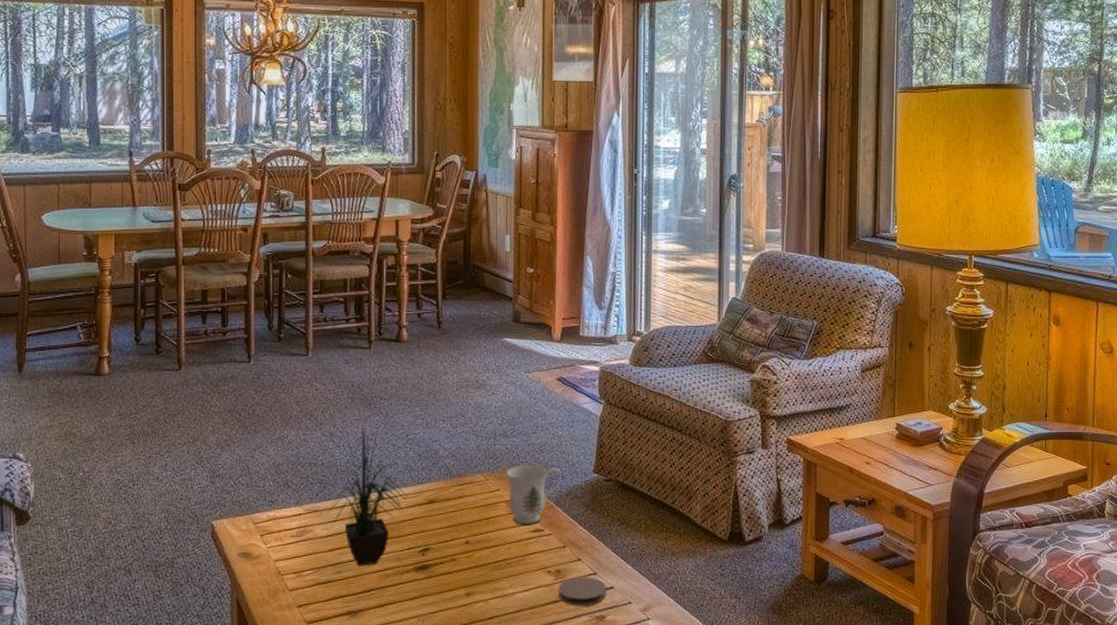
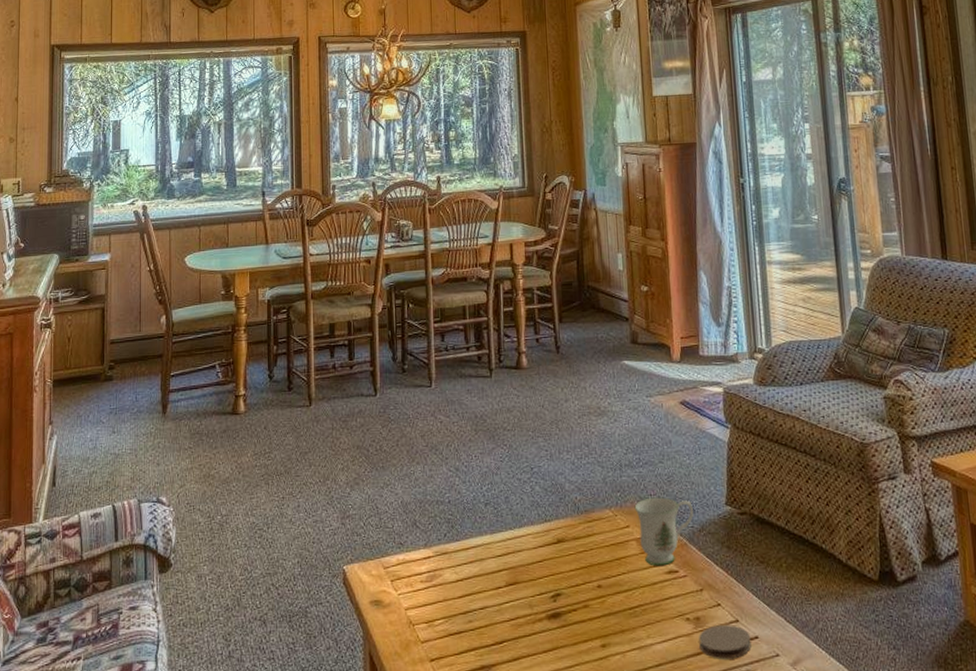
potted plant: present [326,425,409,566] -> none [455,458,537,614]

